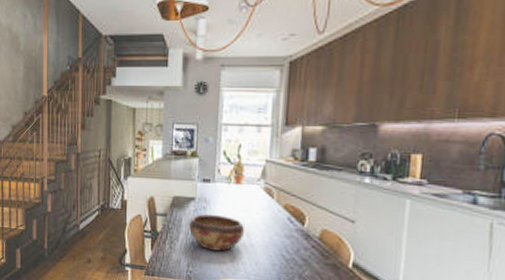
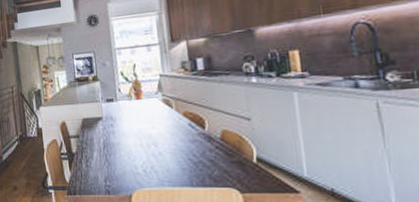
decorative bowl: present [188,214,245,252] -> none [99,129,153,164]

